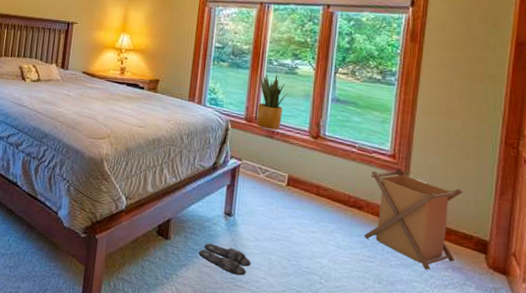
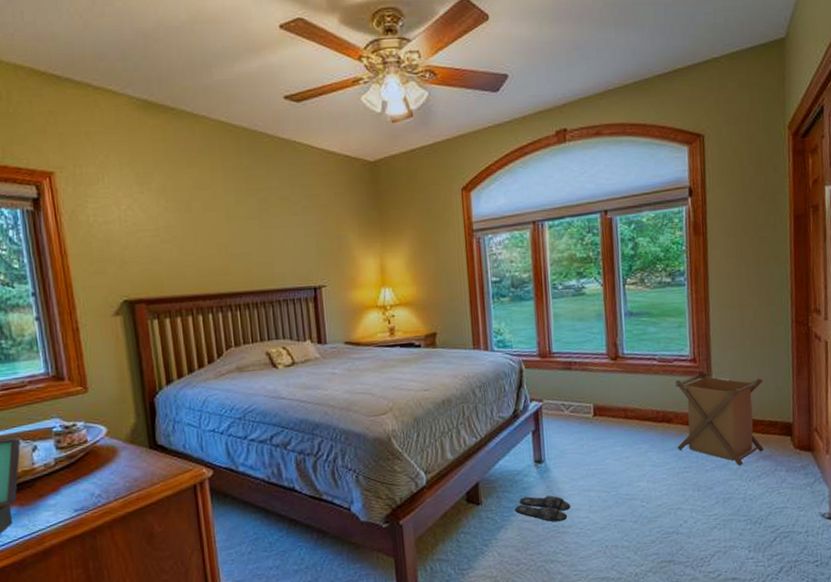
planter: present [256,73,289,131] -> none [545,297,580,362]

